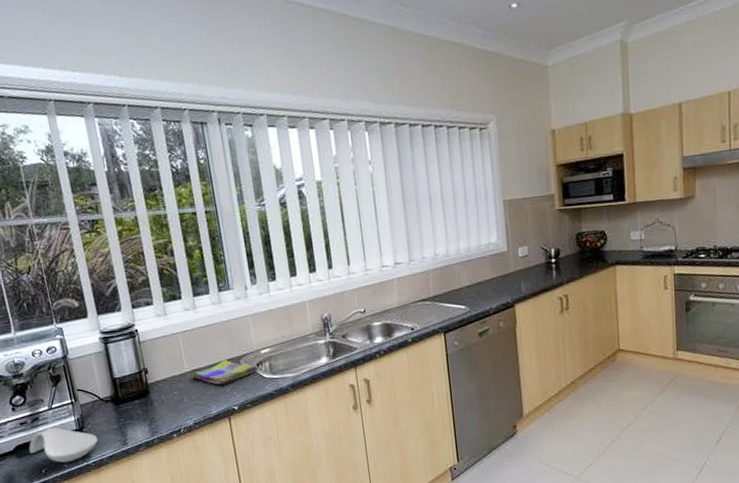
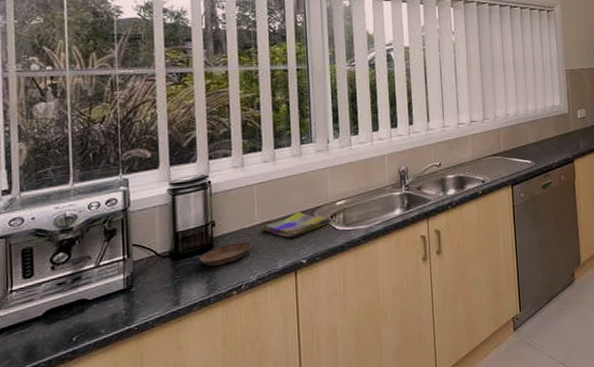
spoon rest: present [29,427,98,463] -> none [61,287,147,328]
saucer: none [137,388,185,411] -> present [199,242,252,266]

